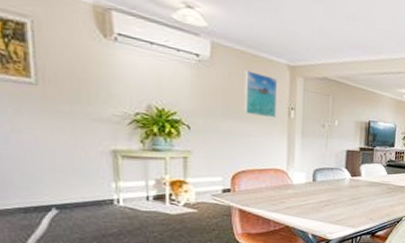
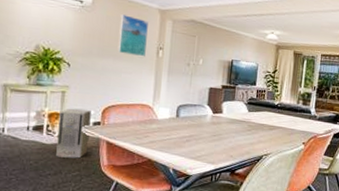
air purifier: none [183,175,219,228] -> present [56,108,91,159]

